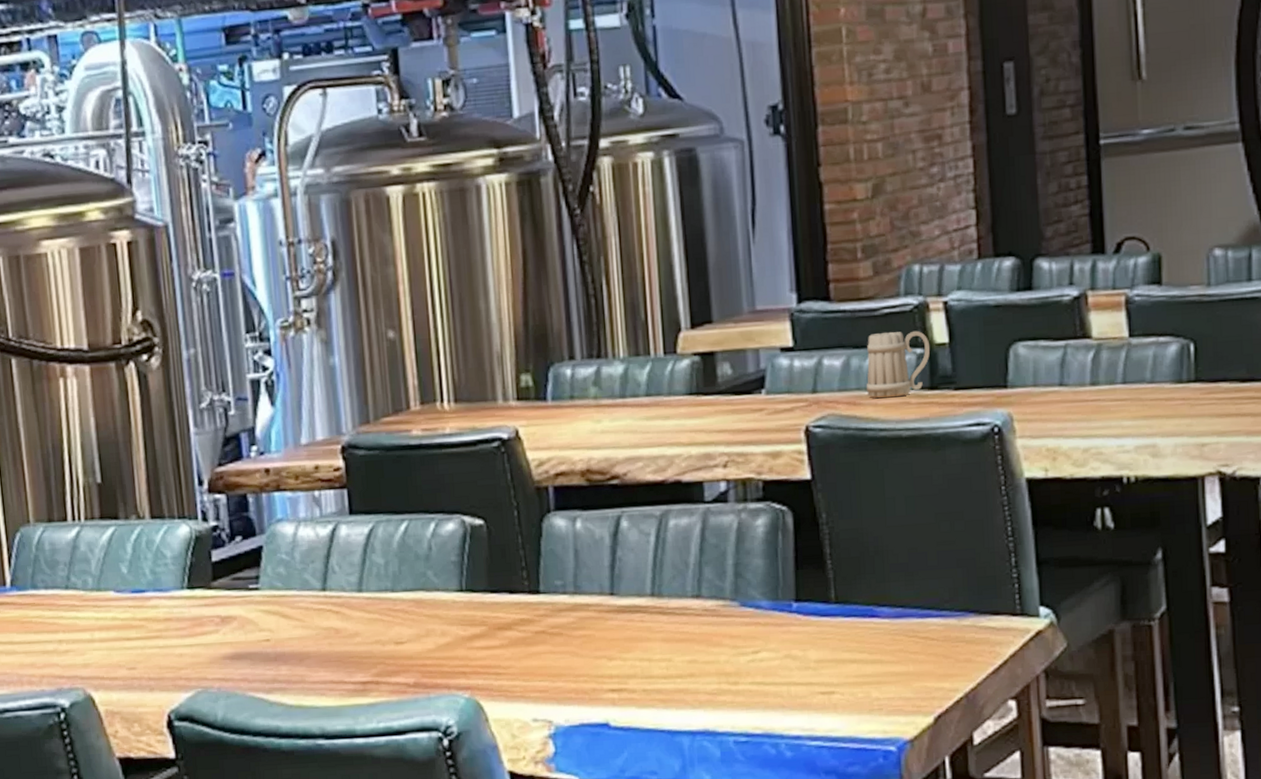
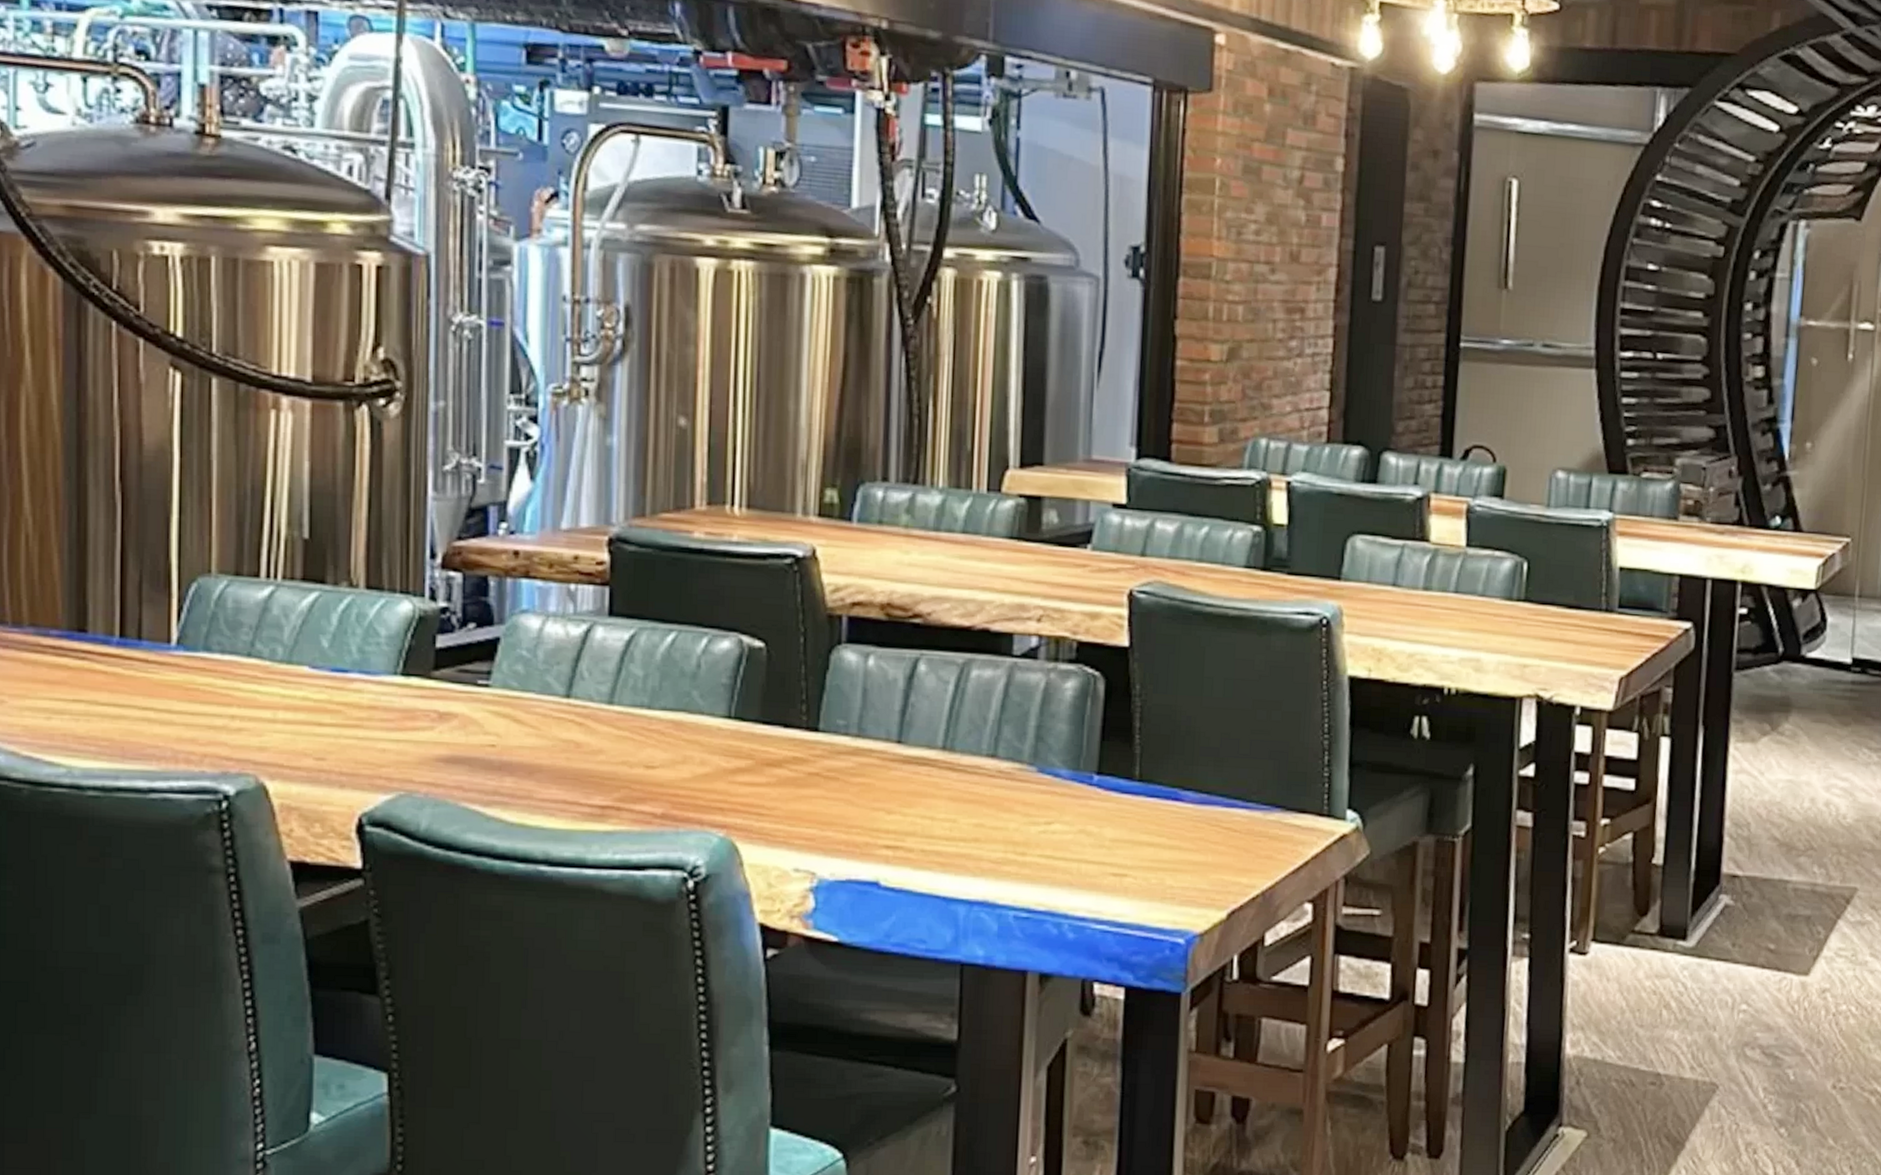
beer mug: present [866,330,931,399] -> none [1197,503,1268,573]

